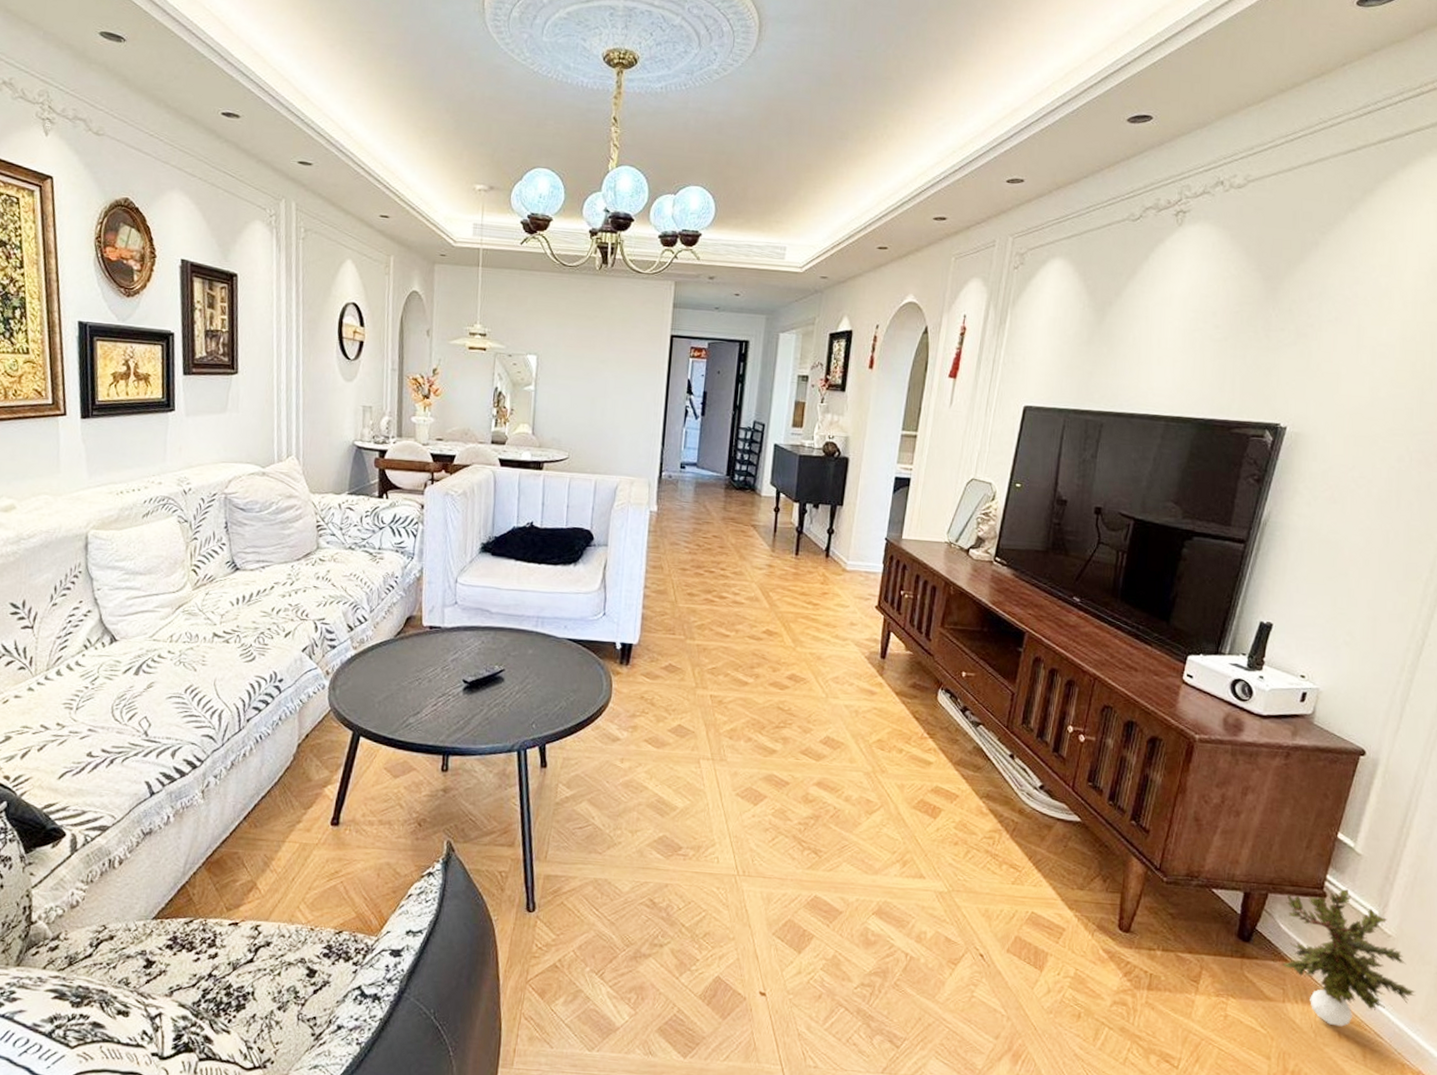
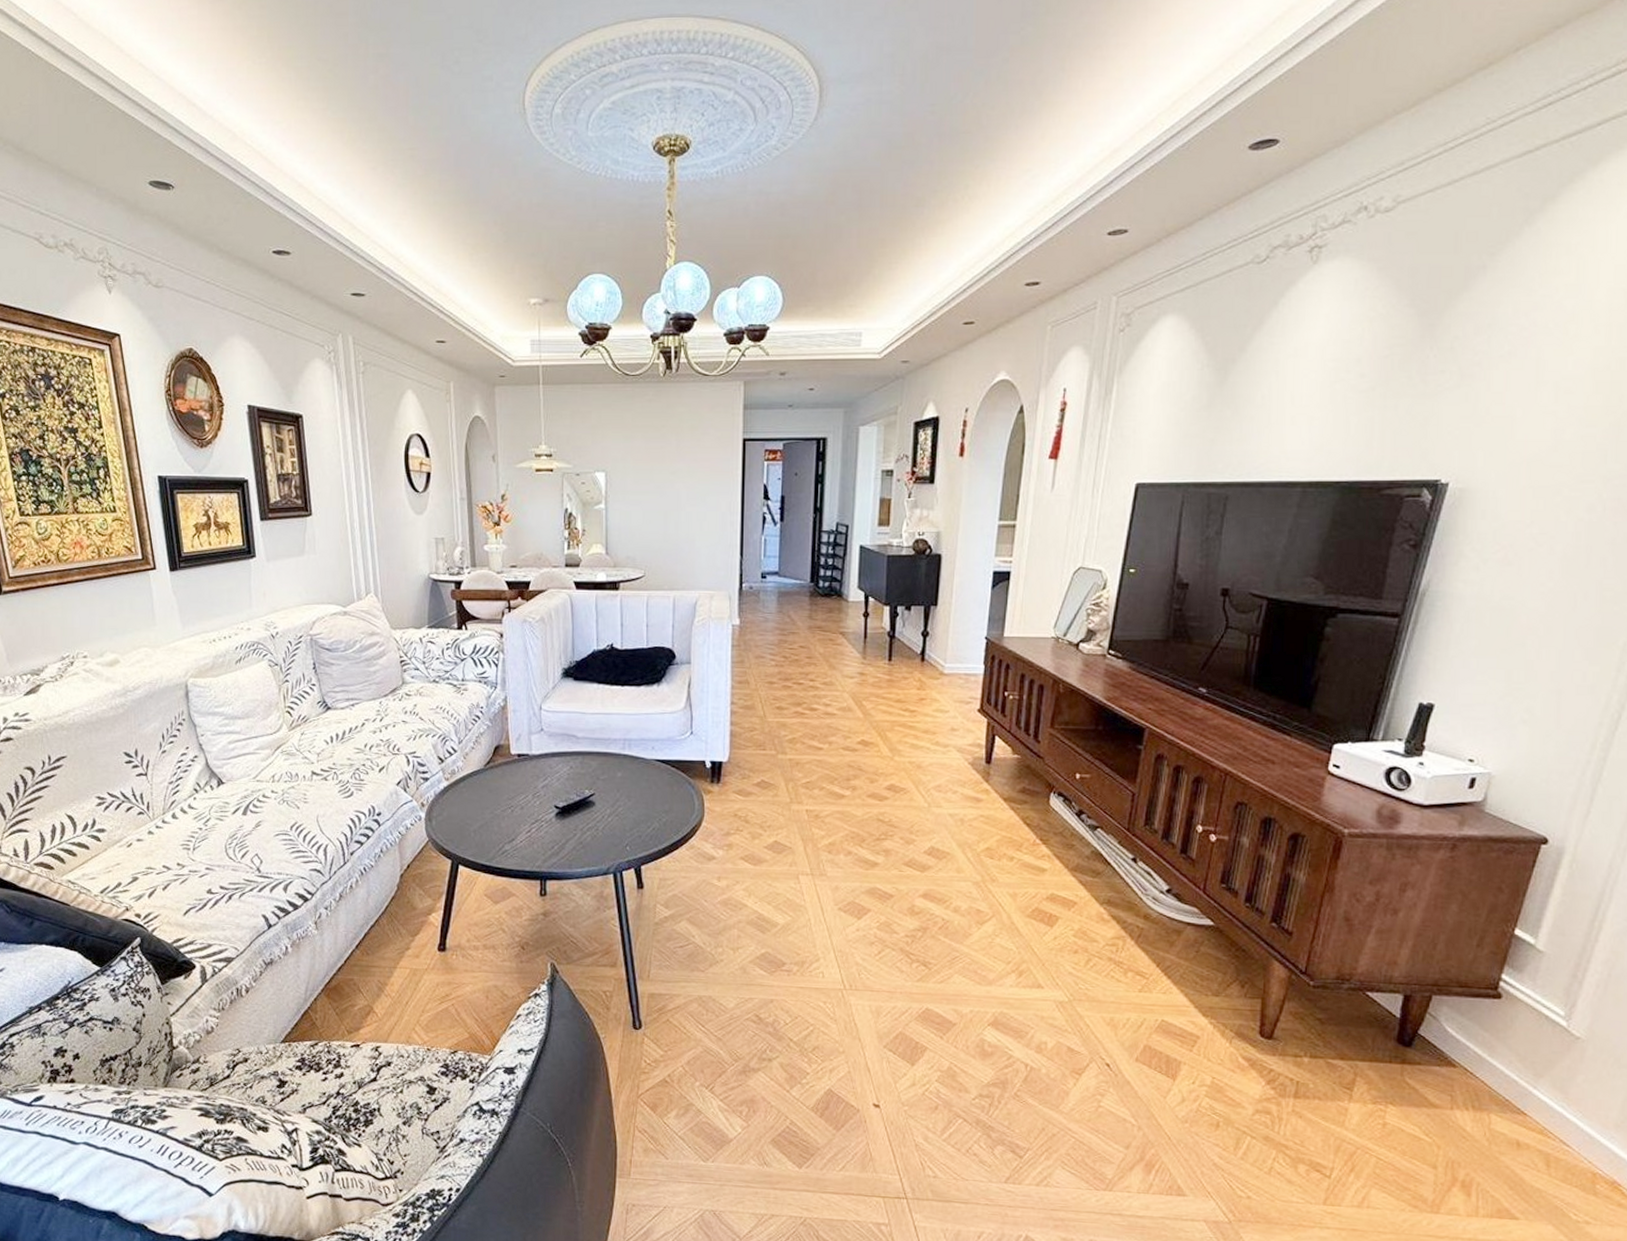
potted plant: present [1281,889,1416,1027] -> none [1448,989,1610,1135]

